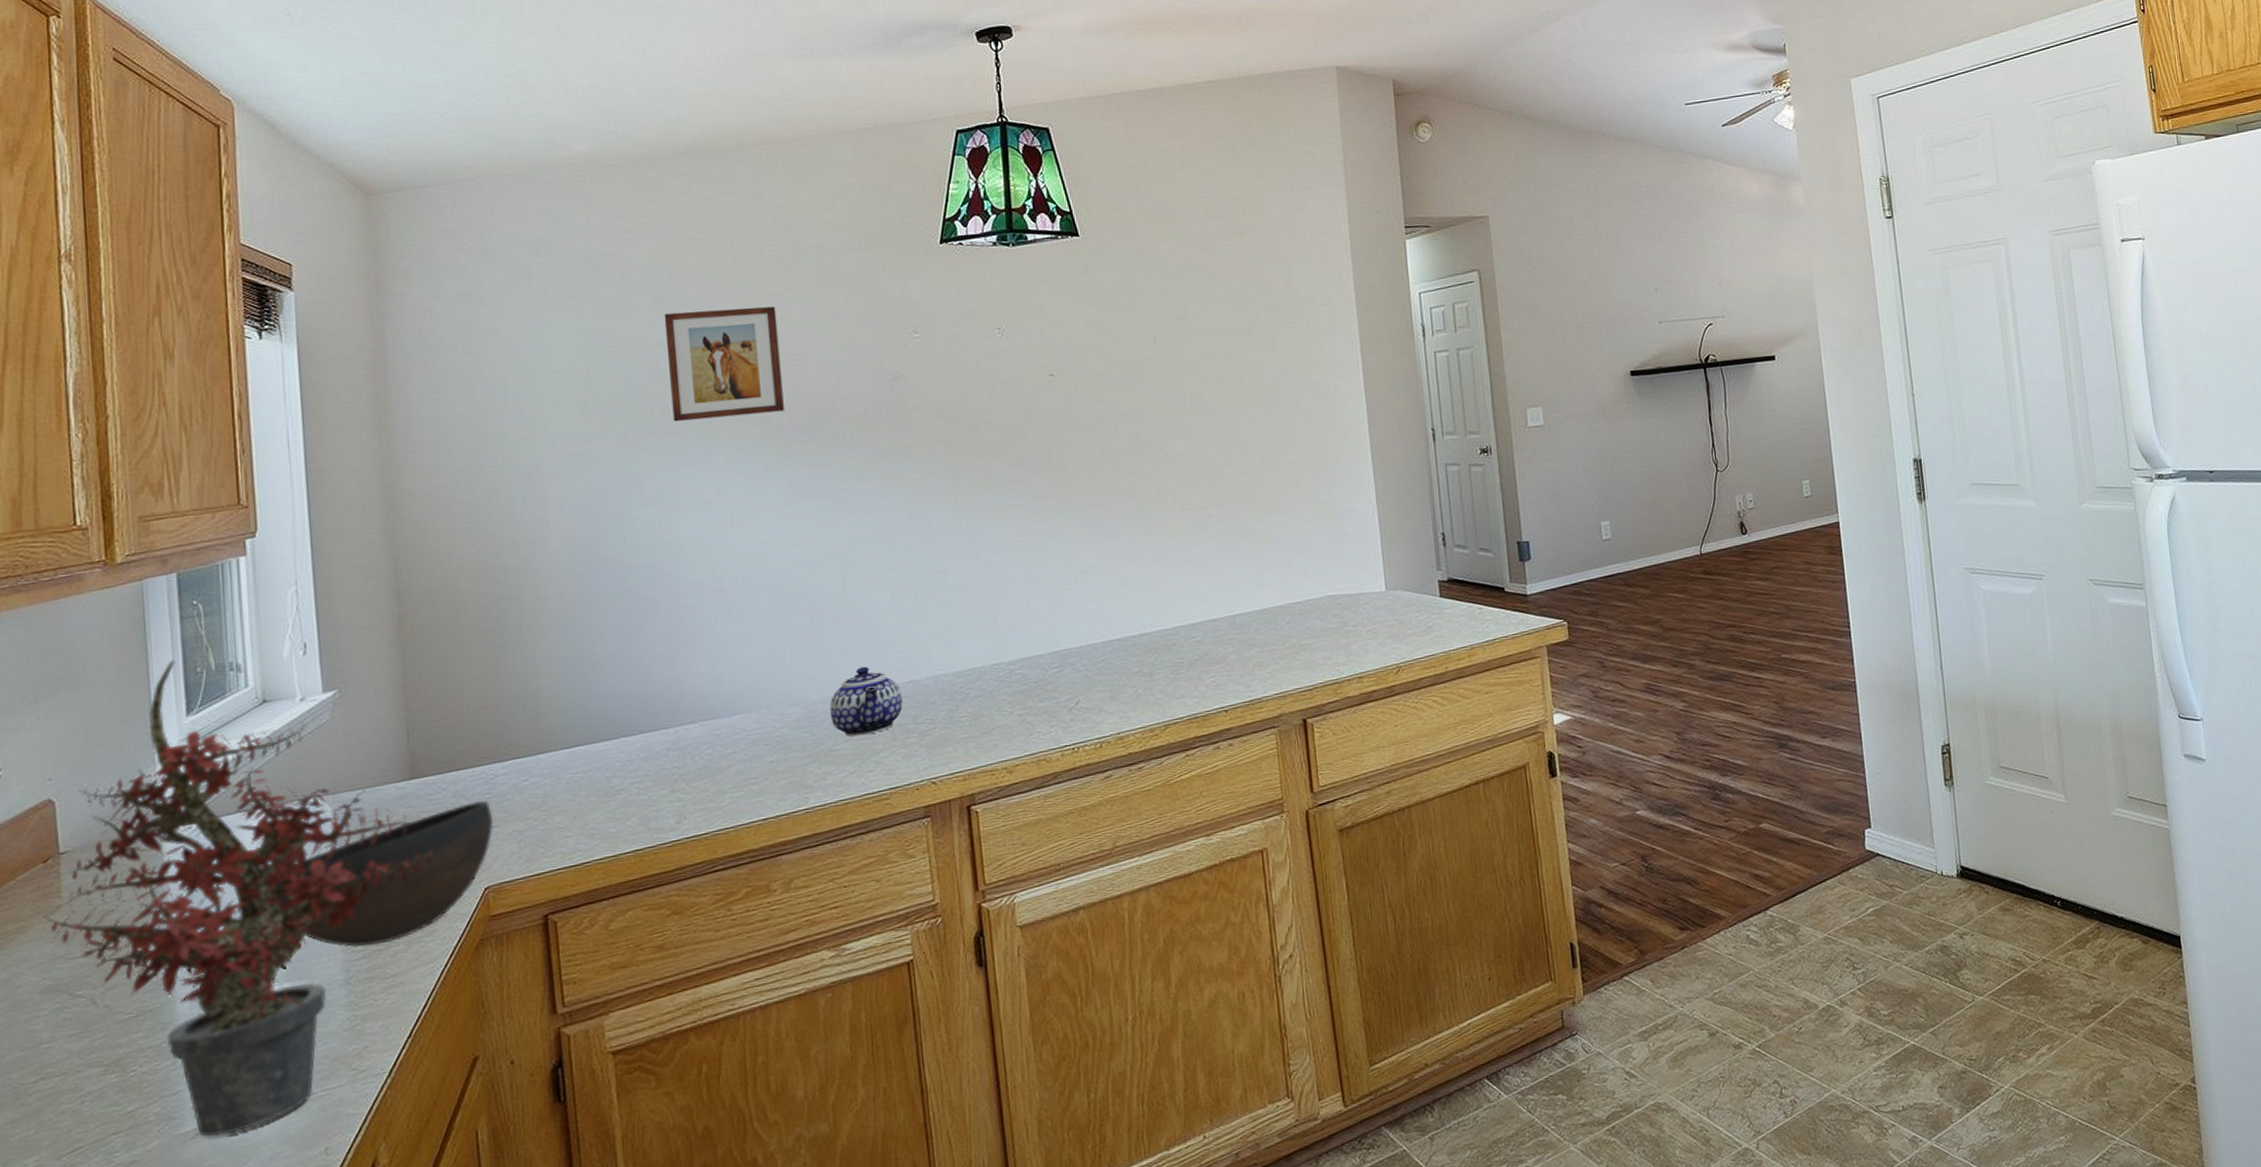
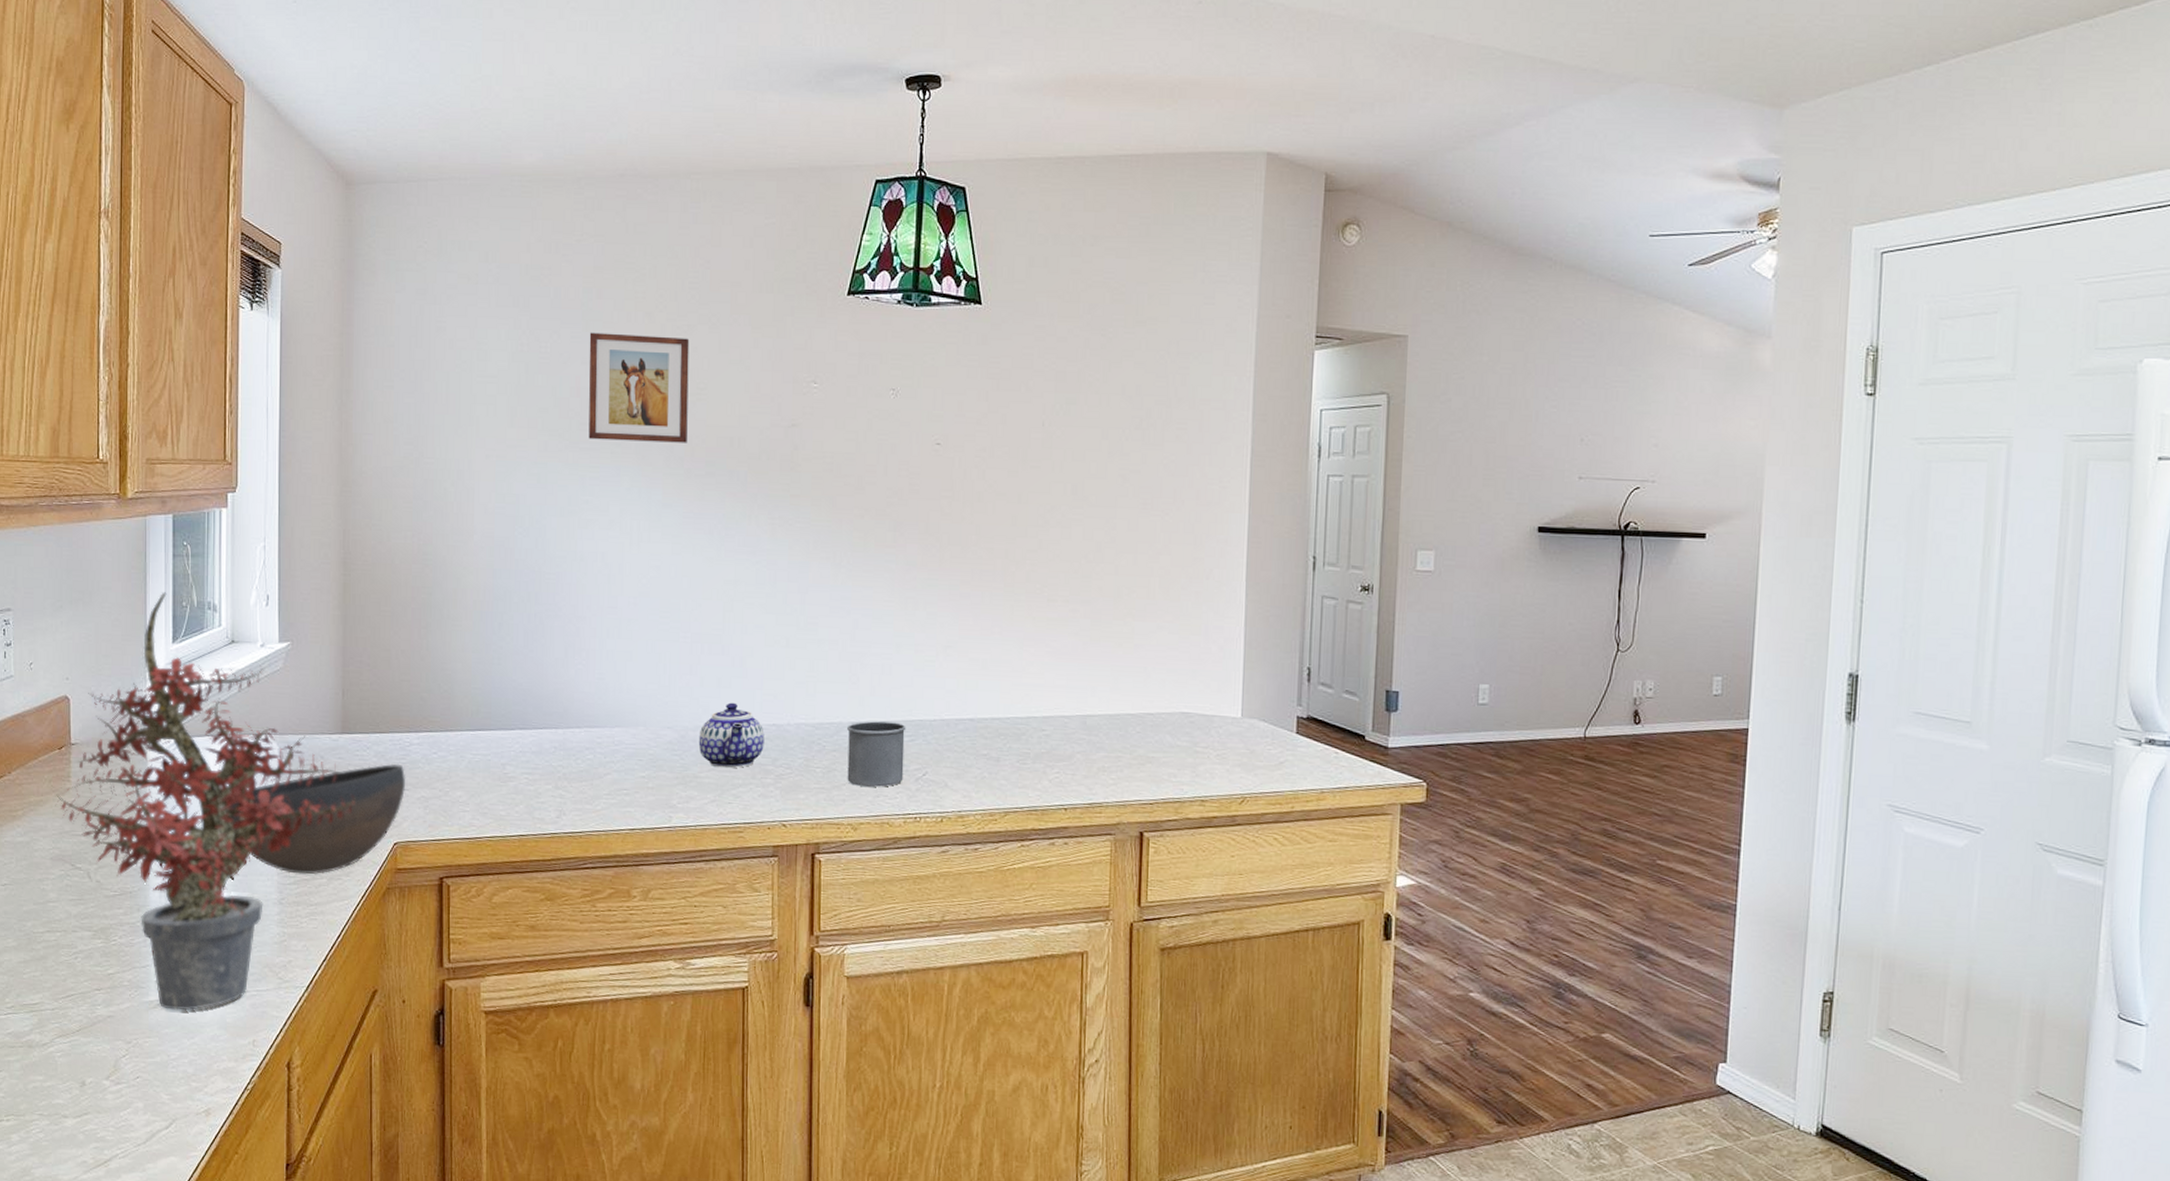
mug: none [990,656,1056,728] -> present [847,721,906,787]

